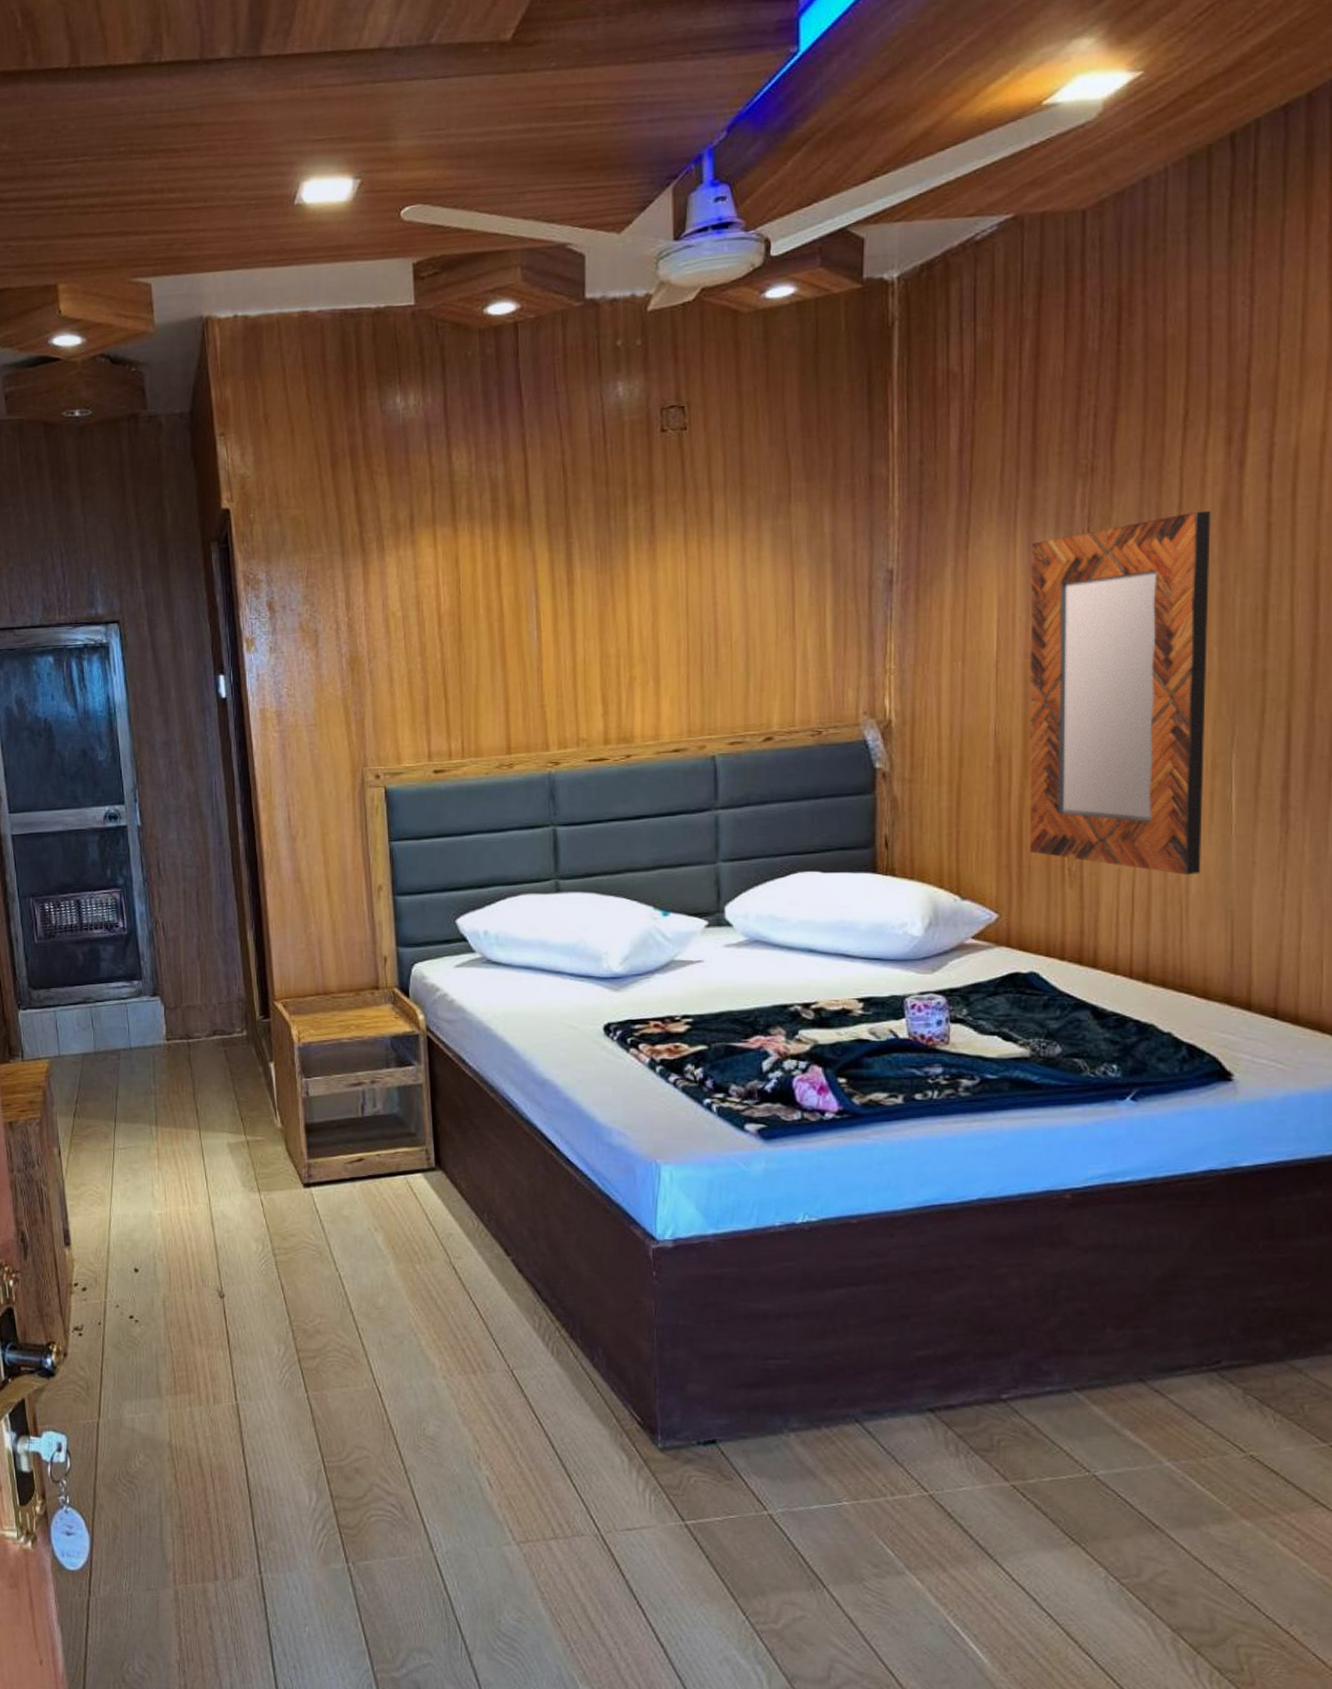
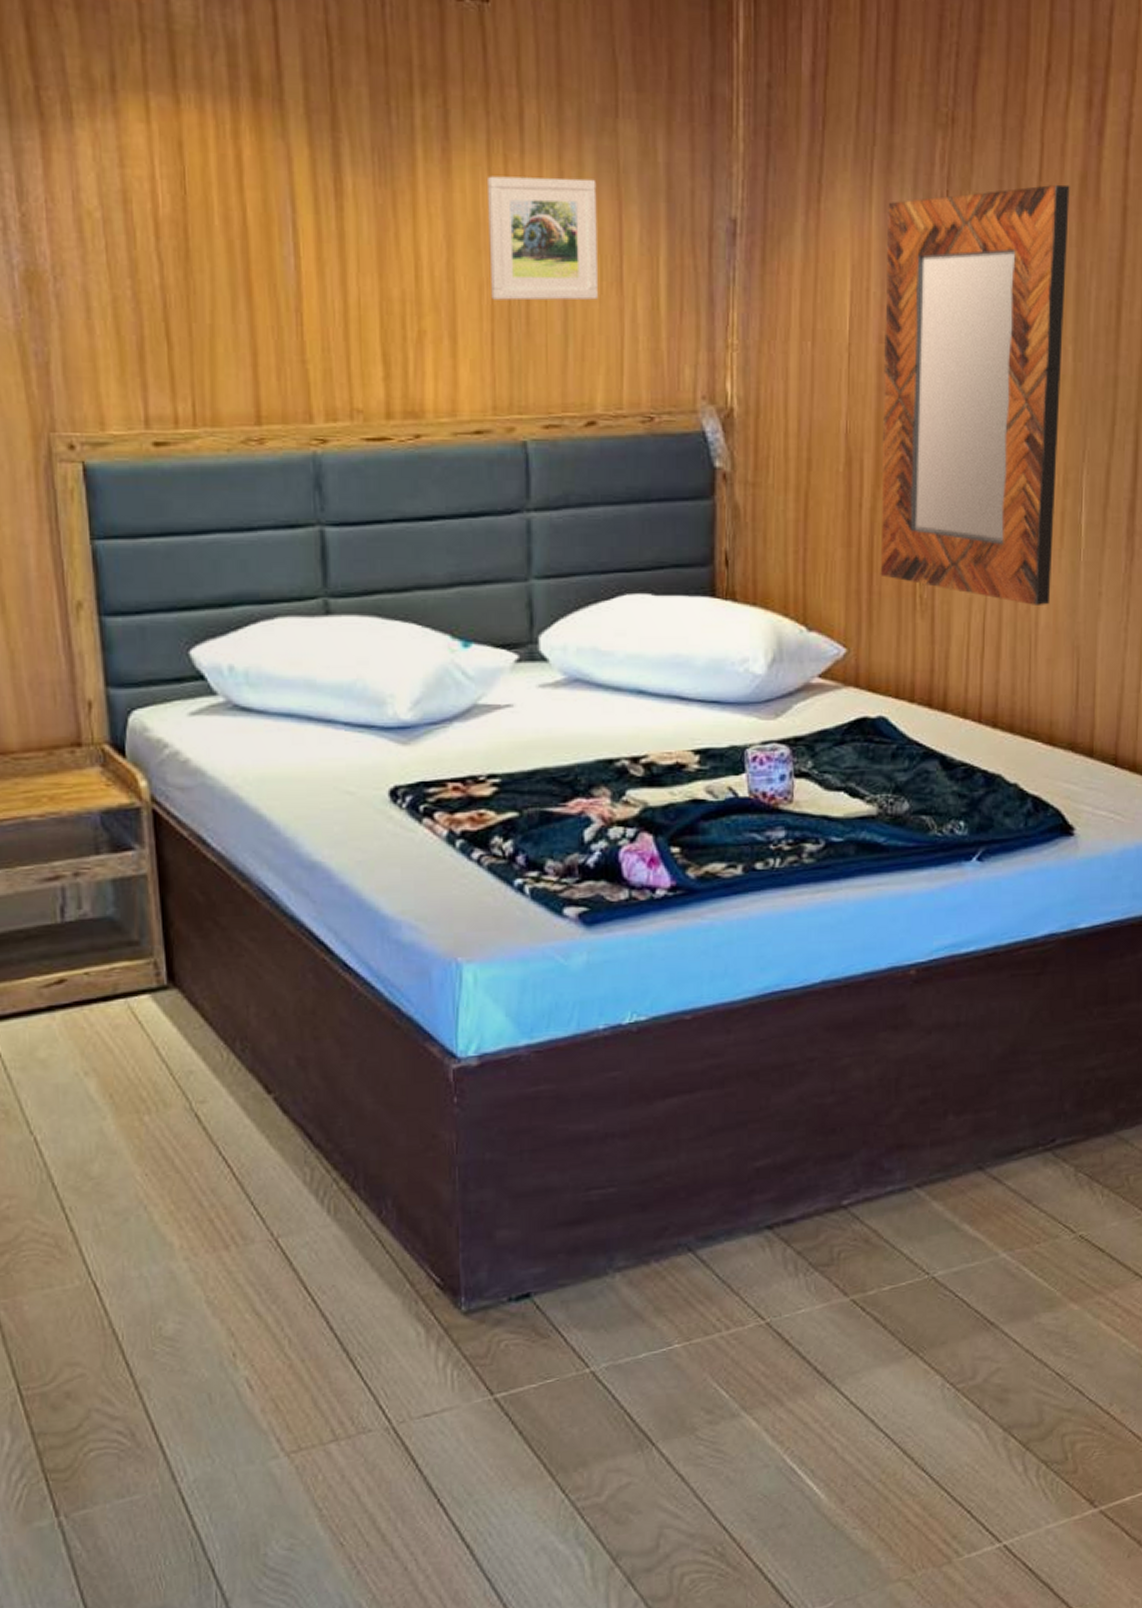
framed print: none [684,551,775,650] -> present [486,176,599,301]

